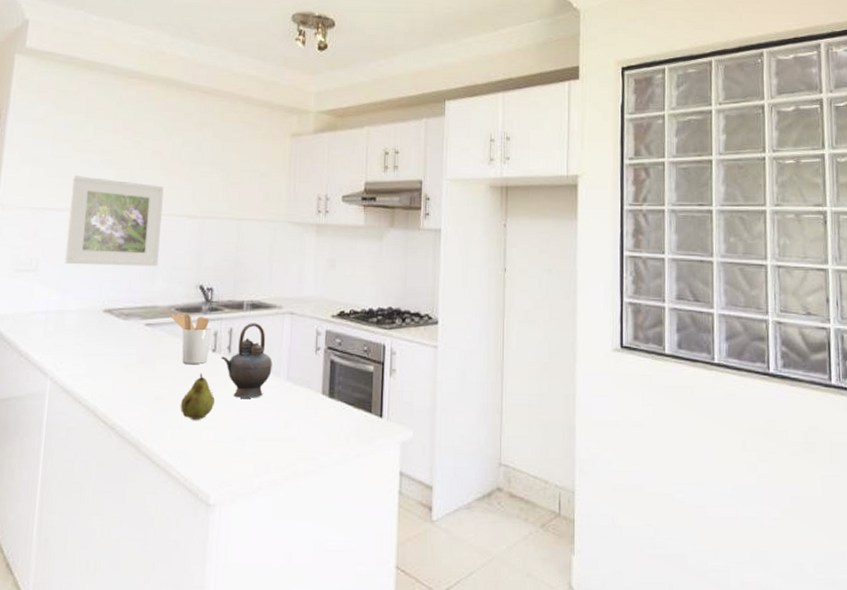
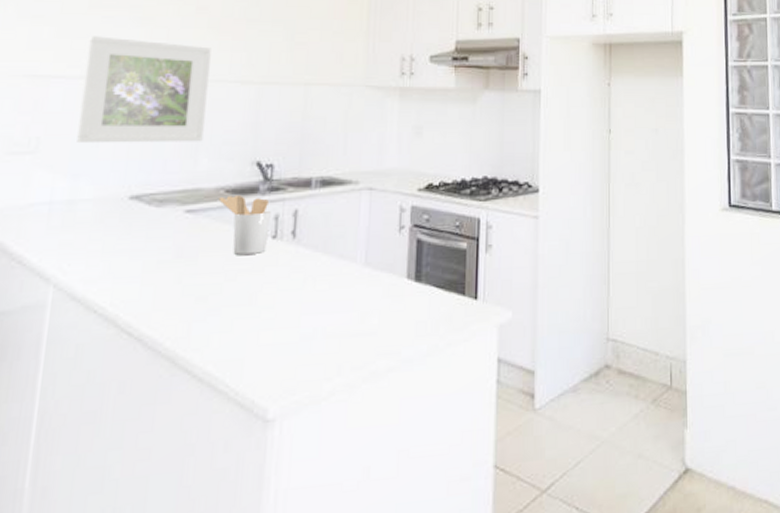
fruit: present [180,373,216,420] -> none [230,265,276,321]
teapot: present [221,323,273,398] -> none [283,202,347,291]

